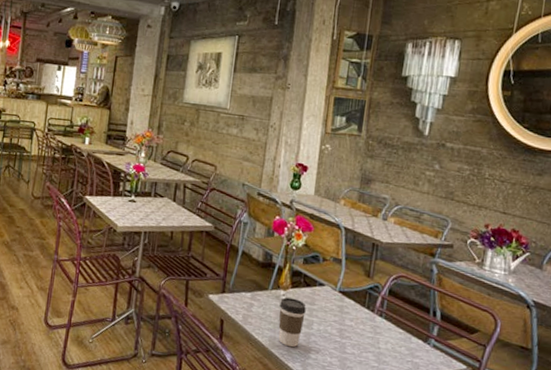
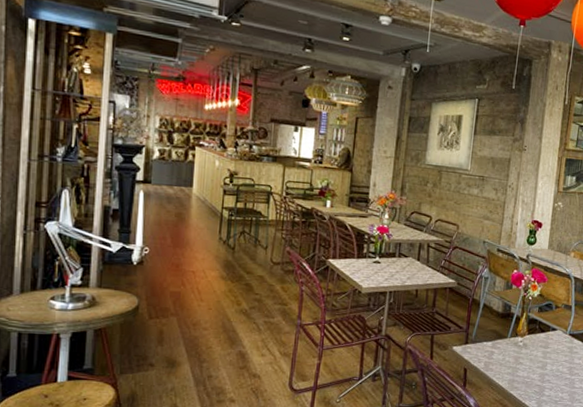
coffee cup: present [278,297,306,348] -> none [516,343,541,388]

